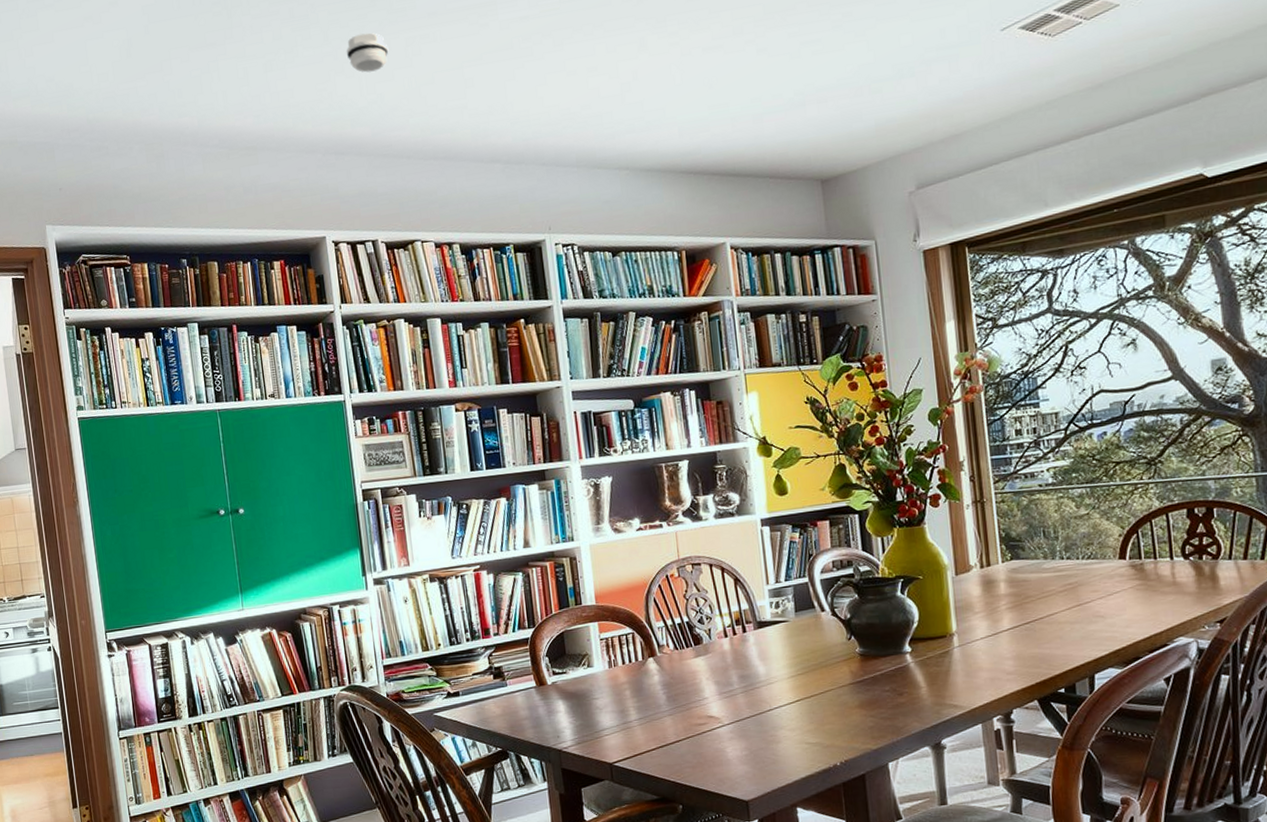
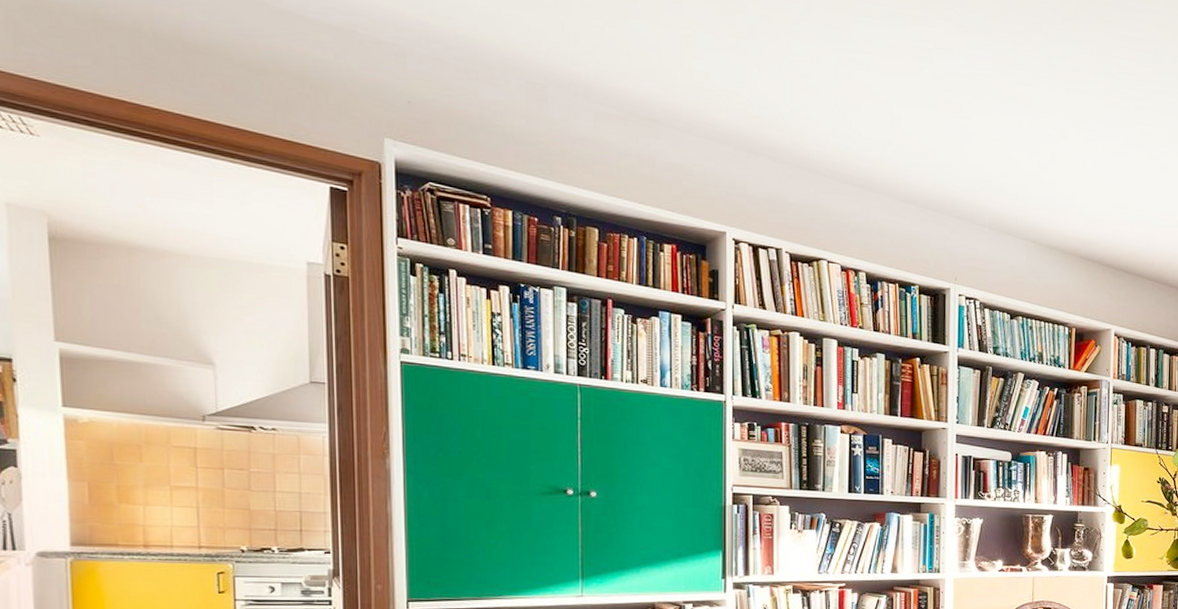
smoke detector: present [346,32,389,73] -> none [772,38,818,81]

